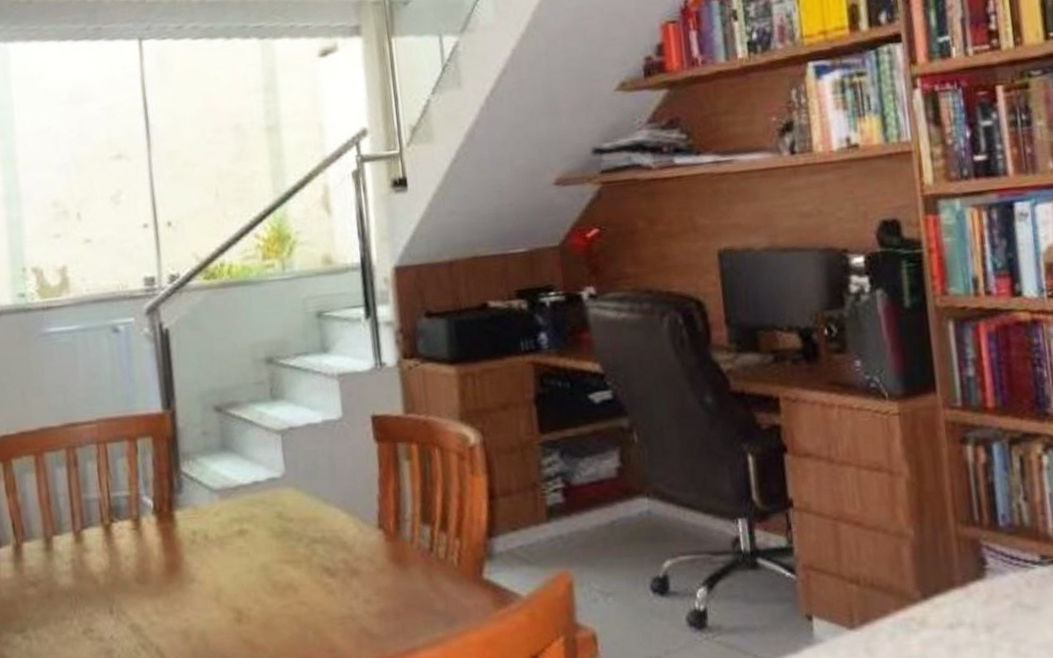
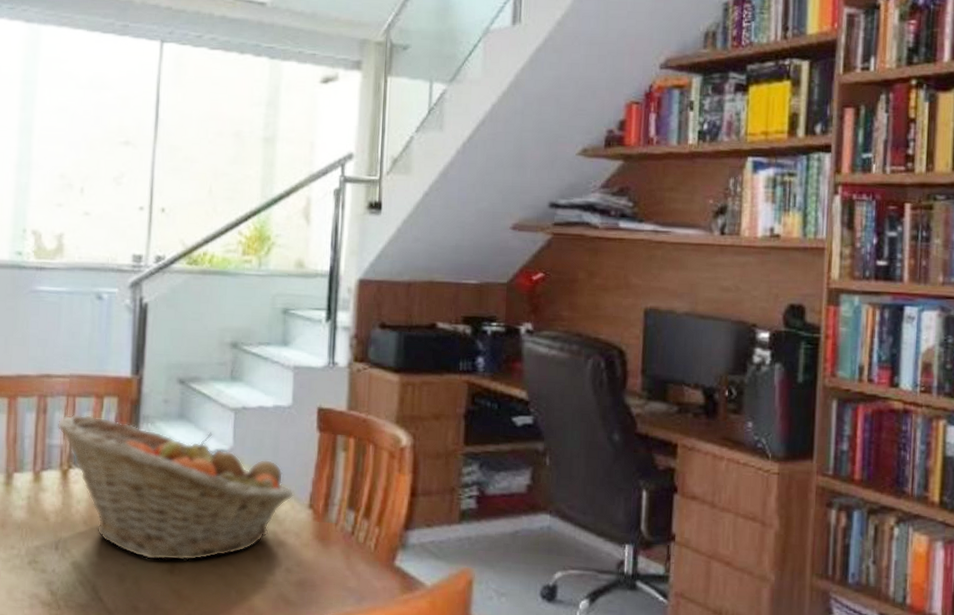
fruit basket: none [90,460,360,611] -> present [57,413,294,561]

